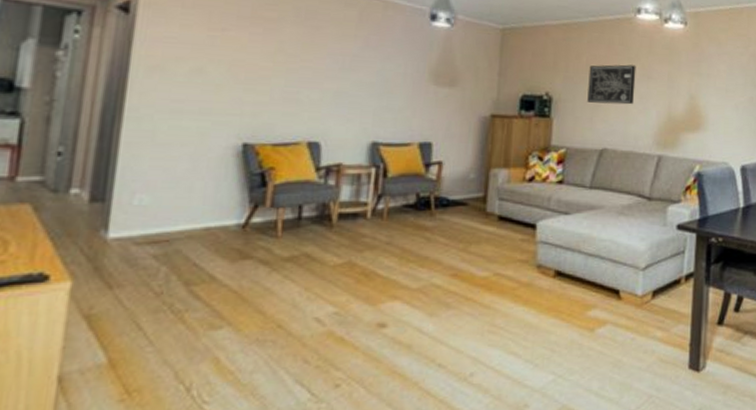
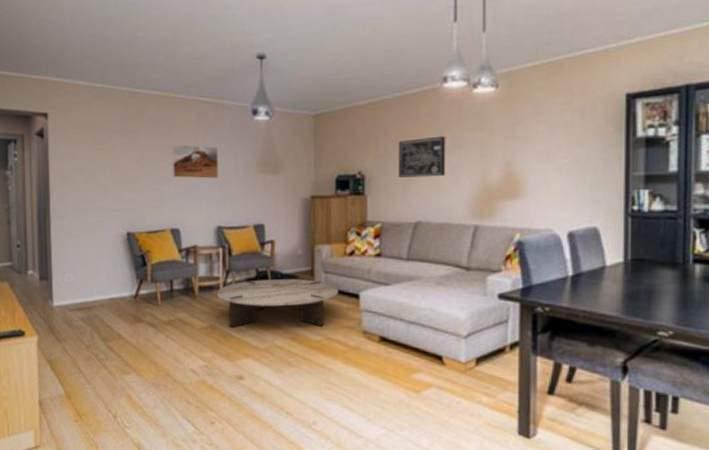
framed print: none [318,40,383,86] -> present [171,143,218,179]
coffee table: none [361,205,513,264] -> present [216,278,338,328]

